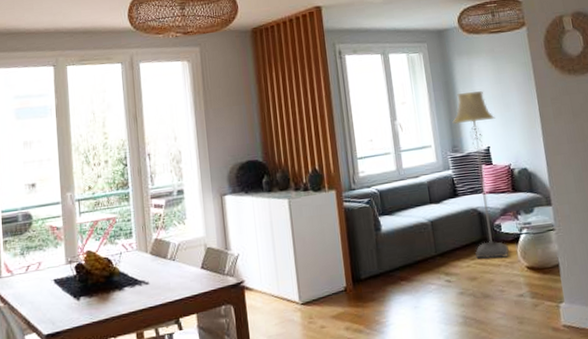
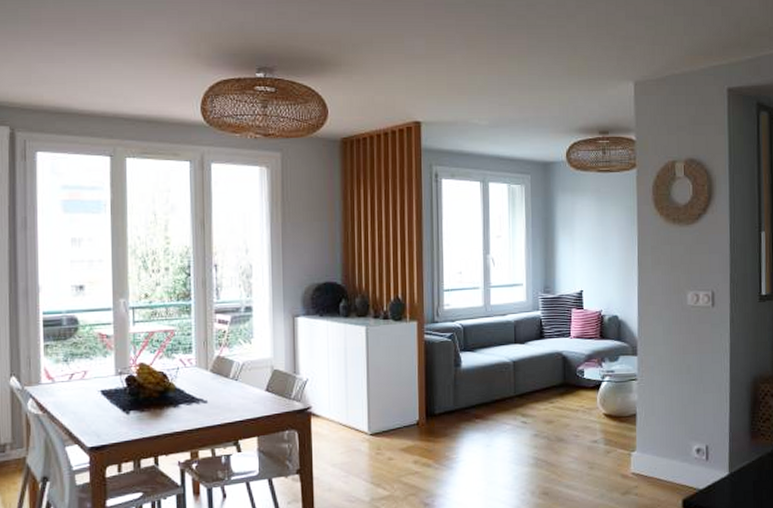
floor lamp: present [452,91,509,260] -> none [548,231,592,404]

